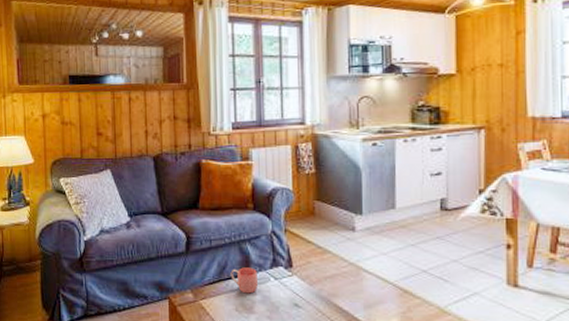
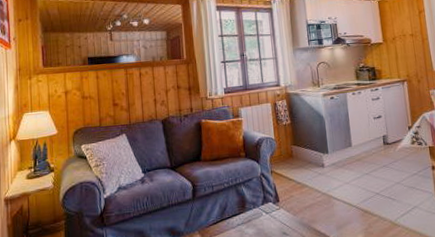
mug: present [230,267,258,294] -> none [230,206,253,229]

